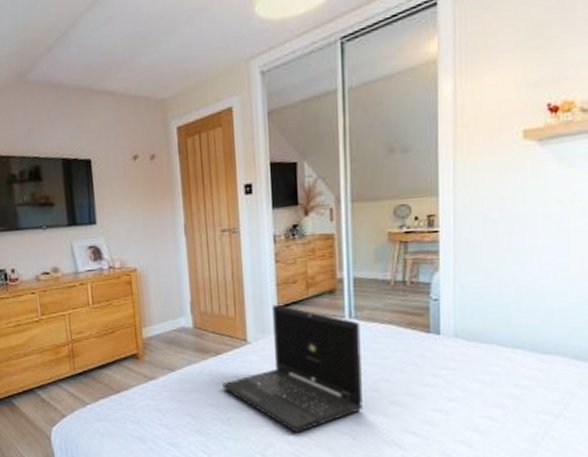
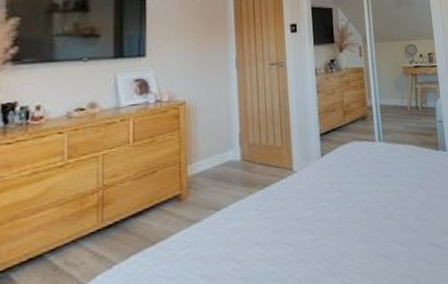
laptop: present [223,304,363,433] -> none [269,132,395,262]

